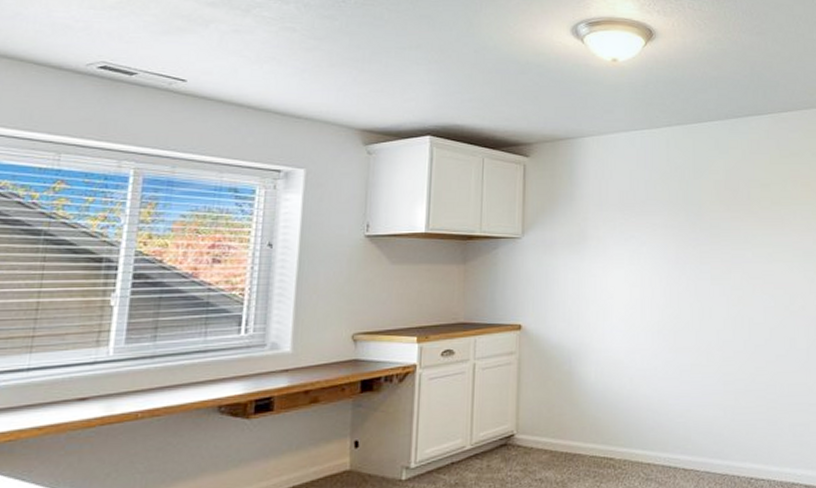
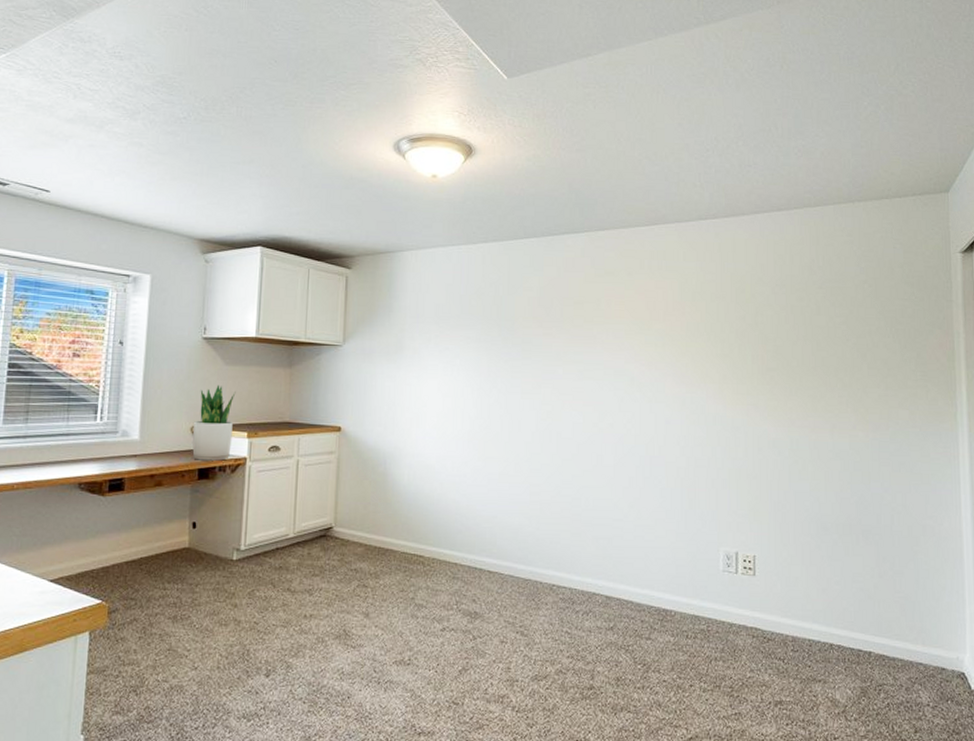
planter: none [354,286,404,371] -> present [192,384,236,461]

